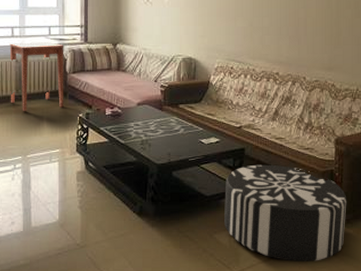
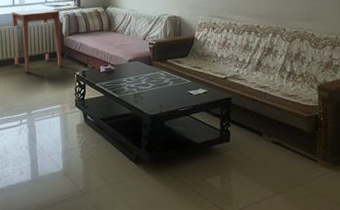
pouf: present [224,164,347,262] -> none [214,112,333,203]

